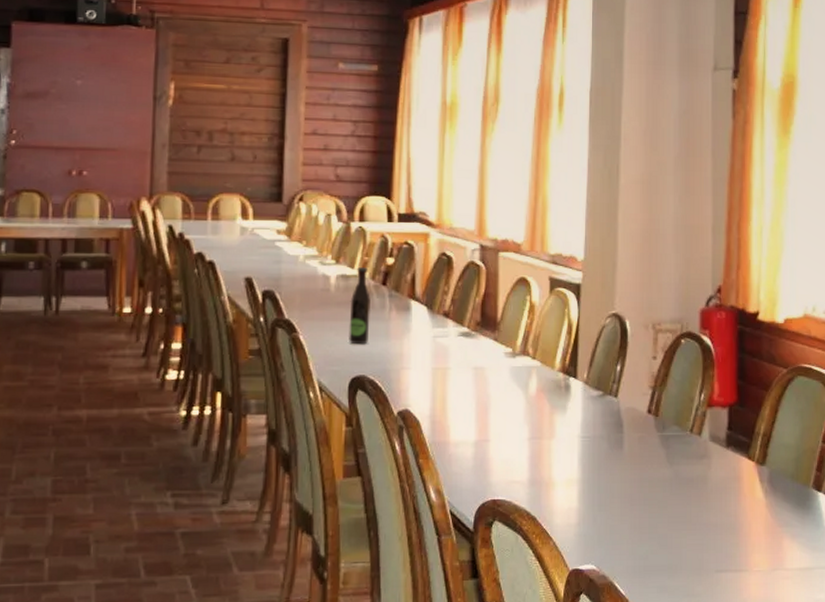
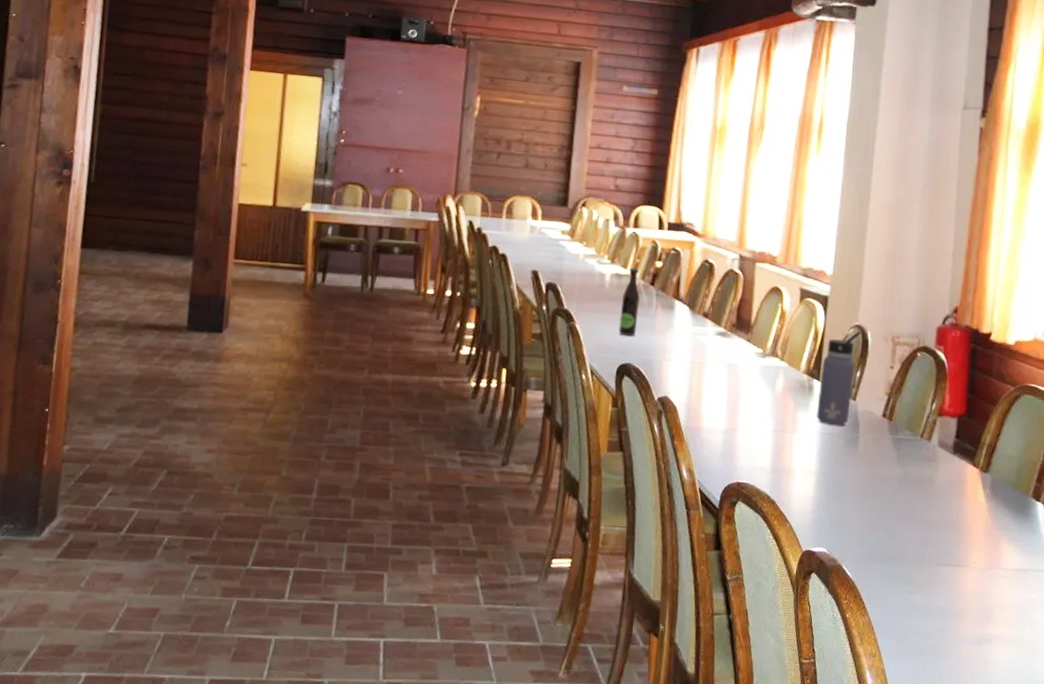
water bottle: none [576,320,620,427] -> present [816,331,862,425]

